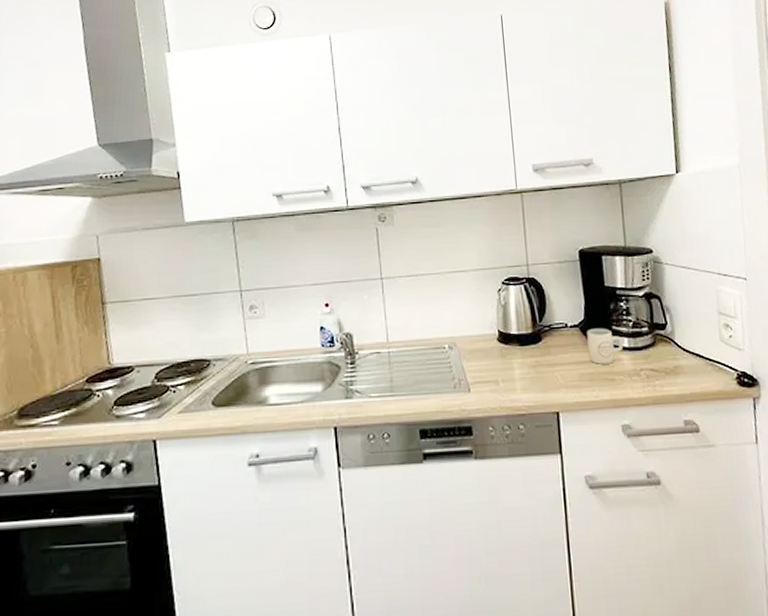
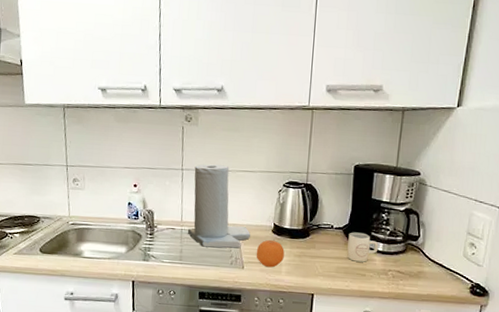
paper towel: none [396,268,473,371] -> present [187,164,250,248]
fruit: none [482,350,517,386] -> present [256,239,285,268]

